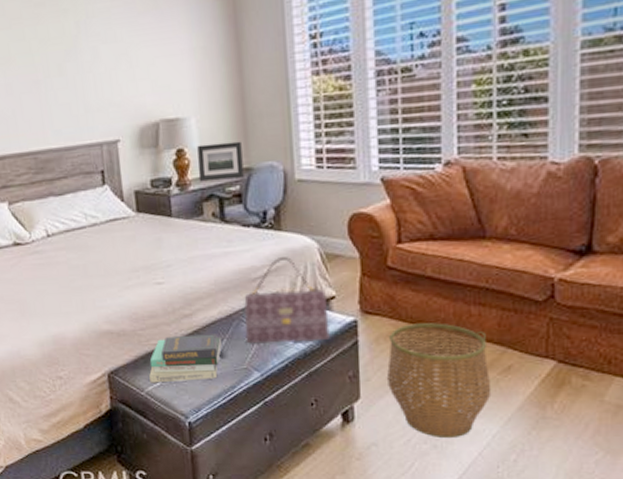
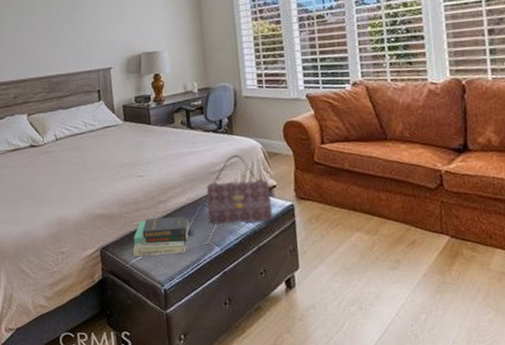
picture frame: present [197,141,244,182] -> none [169,68,204,98]
basket: present [386,323,492,437] -> none [318,206,402,301]

